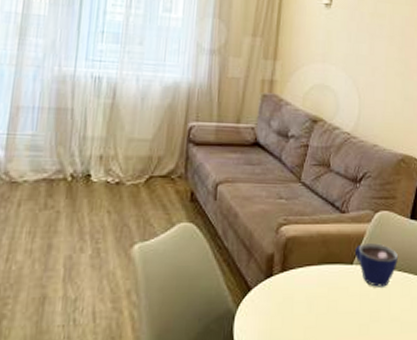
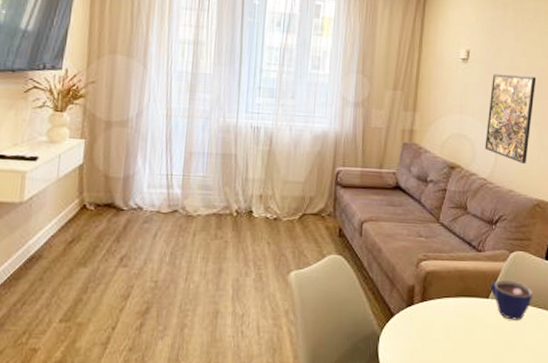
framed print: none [348,20,400,117] -> present [485,74,537,165]

